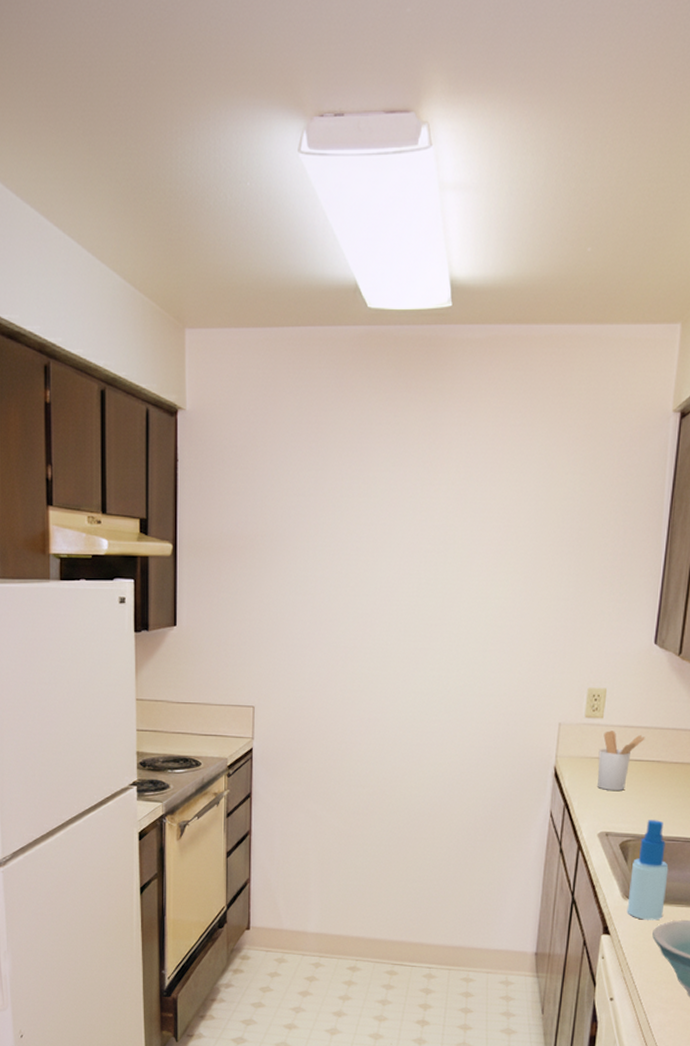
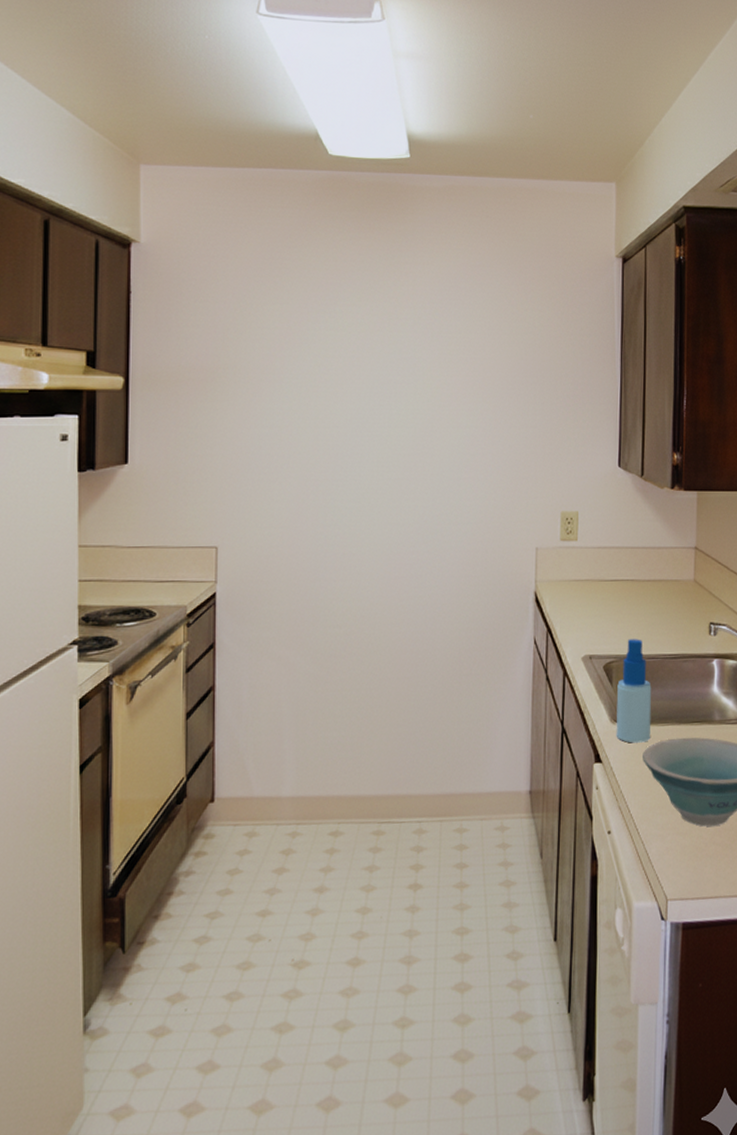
utensil holder: present [597,730,645,791] -> none [576,552,618,612]

